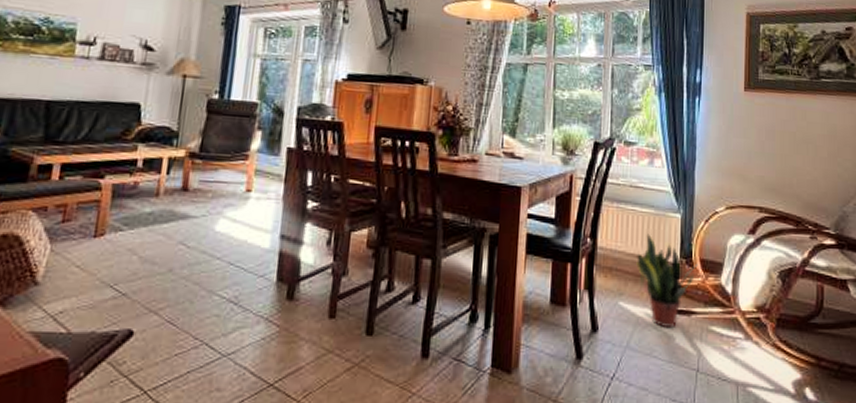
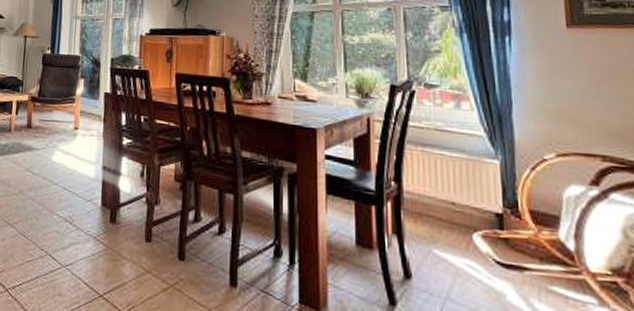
potted plant: present [636,233,698,329] -> none [450,179,527,284]

